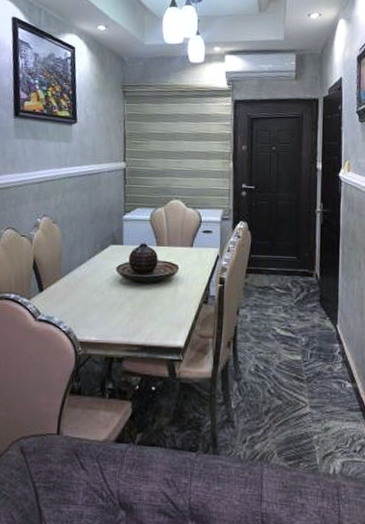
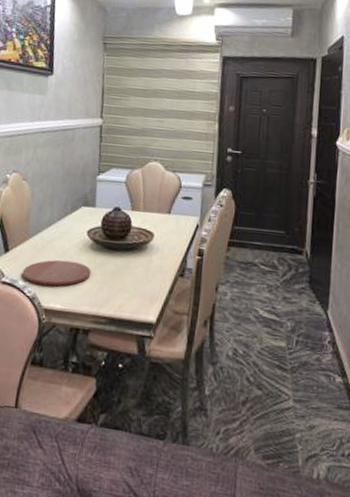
plate: none [57,295,122,320] -> present [22,259,91,286]

